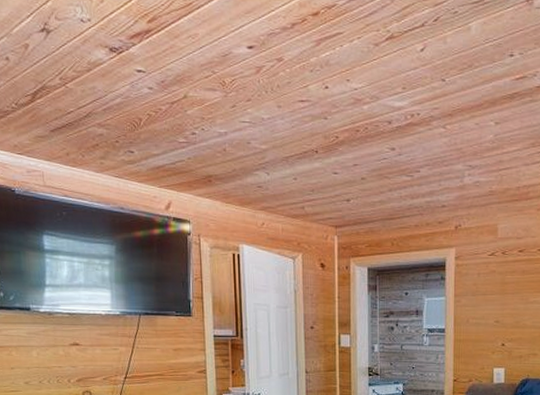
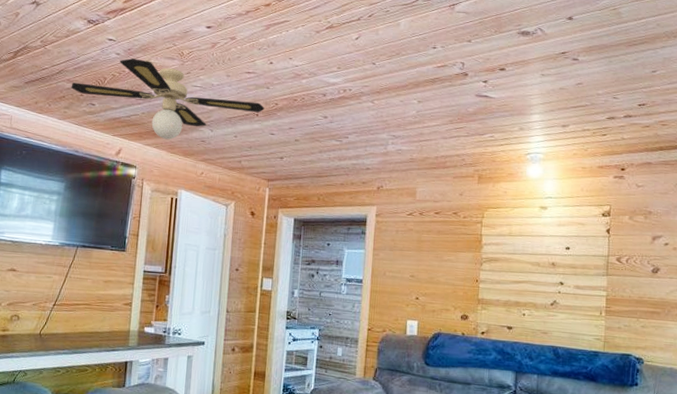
ceiling fan: none [103,93,324,187] -> present [71,58,265,140]

